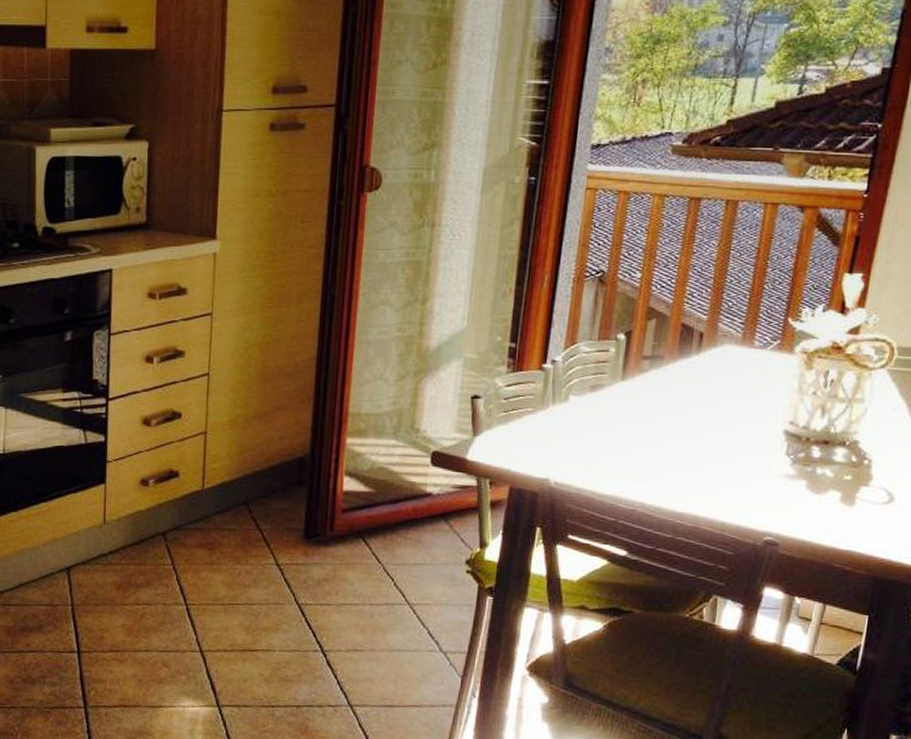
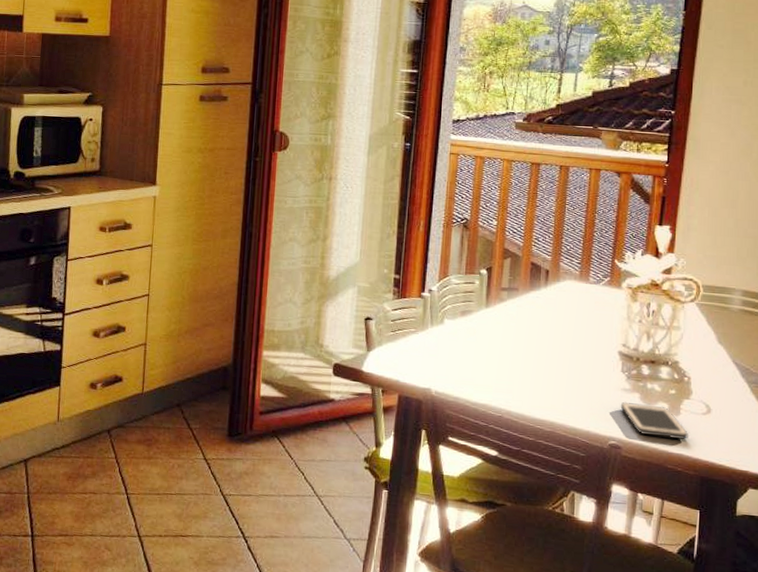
cell phone: none [781,490,864,535] -> present [620,401,689,440]

